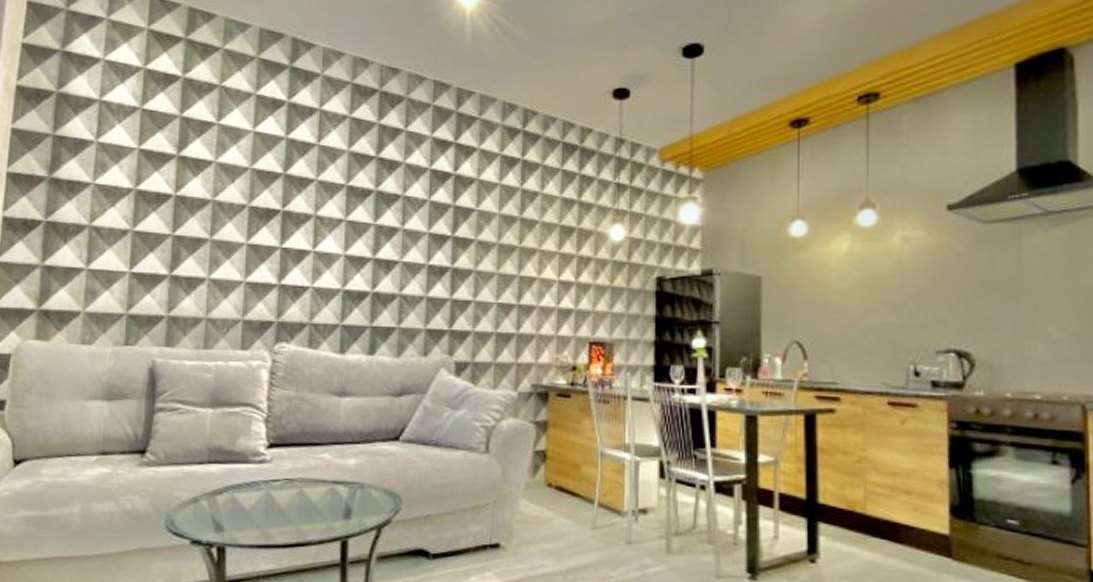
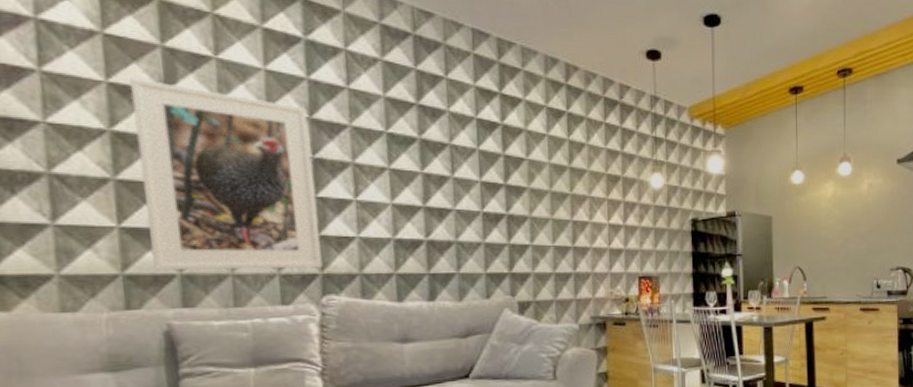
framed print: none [150,144,282,316] -> present [130,78,323,271]

